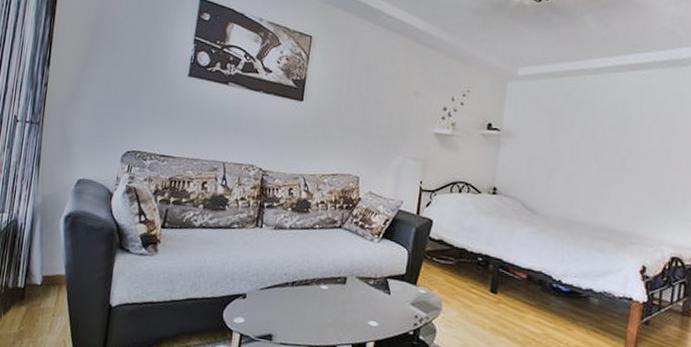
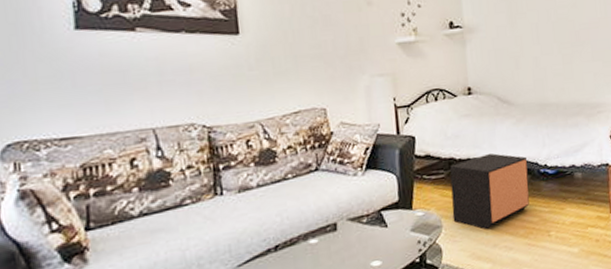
nightstand: none [452,253,540,325] -> present [449,153,529,229]

